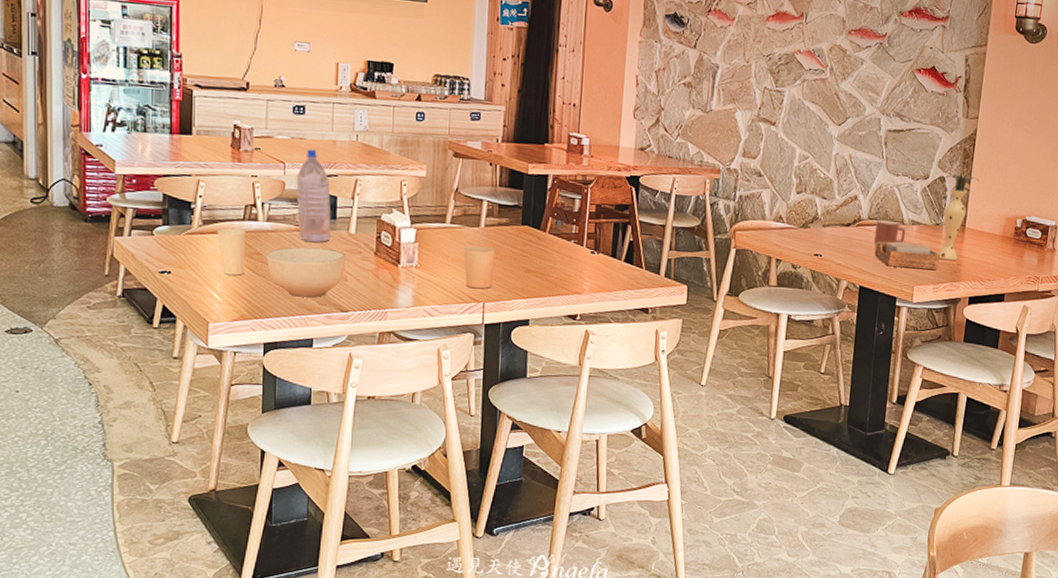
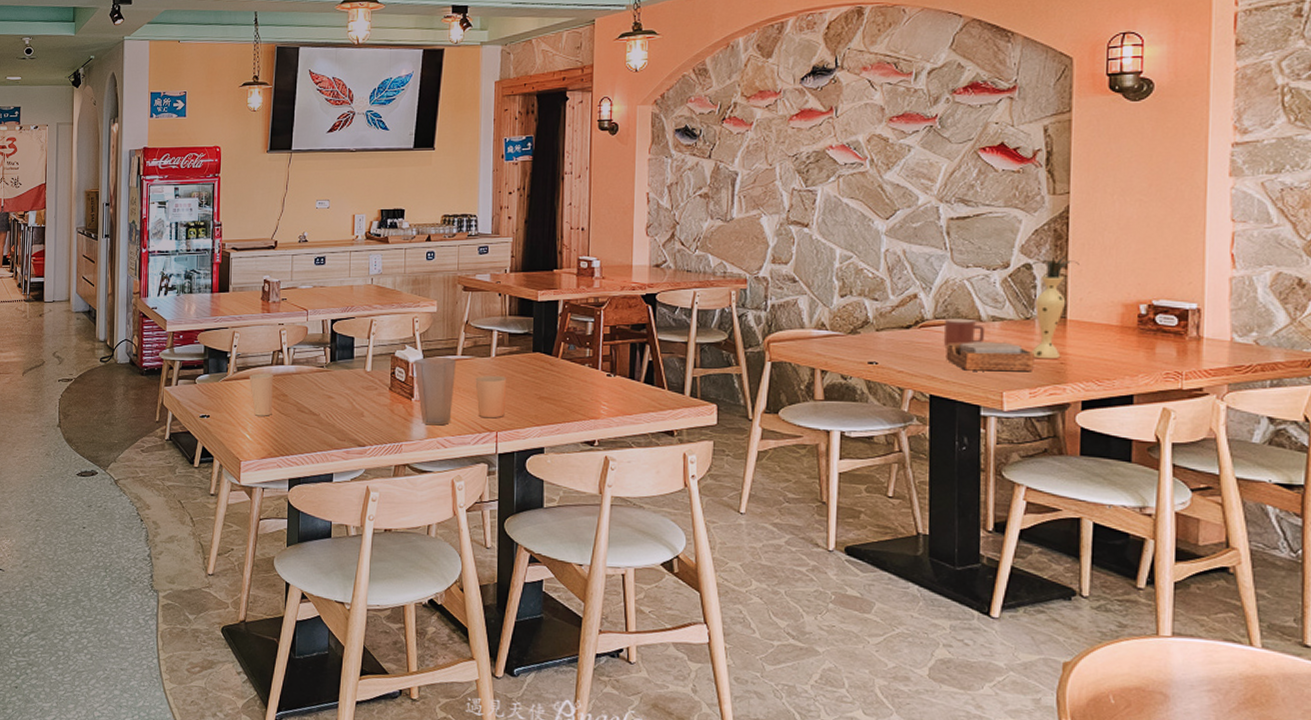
bowl: present [266,246,347,298] -> none [291,386,363,434]
water bottle: present [296,149,331,243] -> none [317,295,349,382]
cup: none [401,223,445,294] -> present [414,356,456,426]

